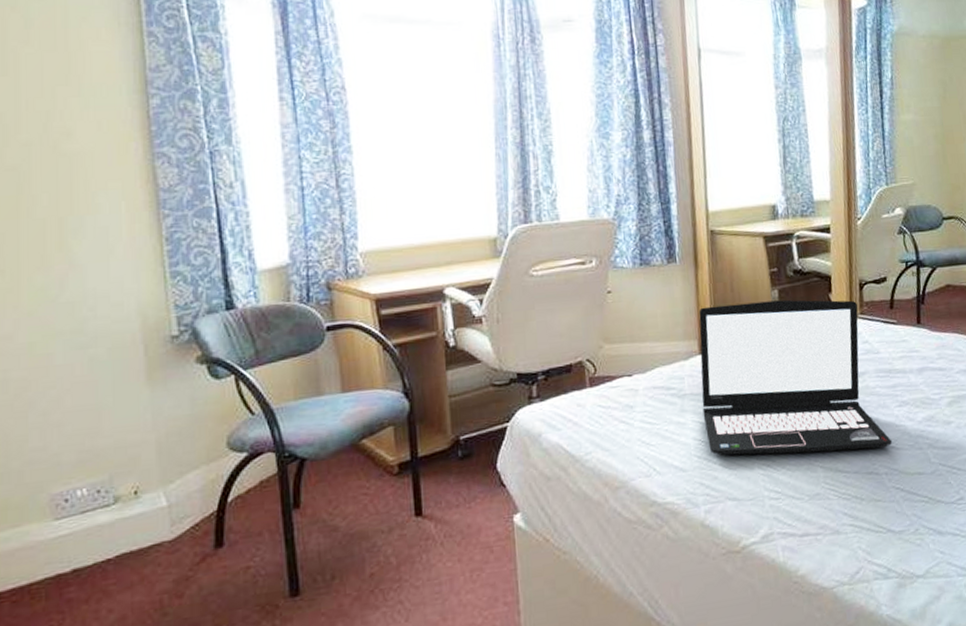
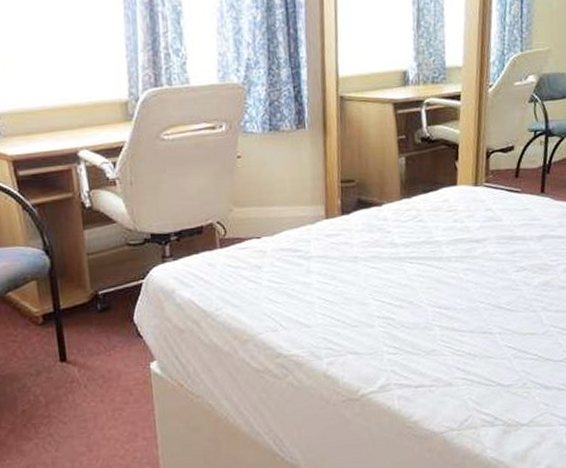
laptop: present [698,299,893,456] -> none [326,167,508,314]

